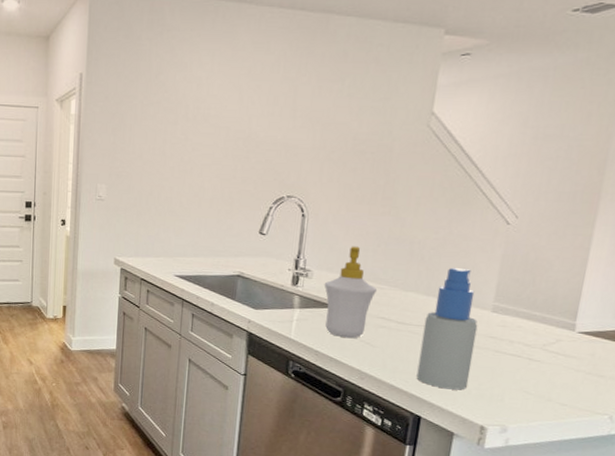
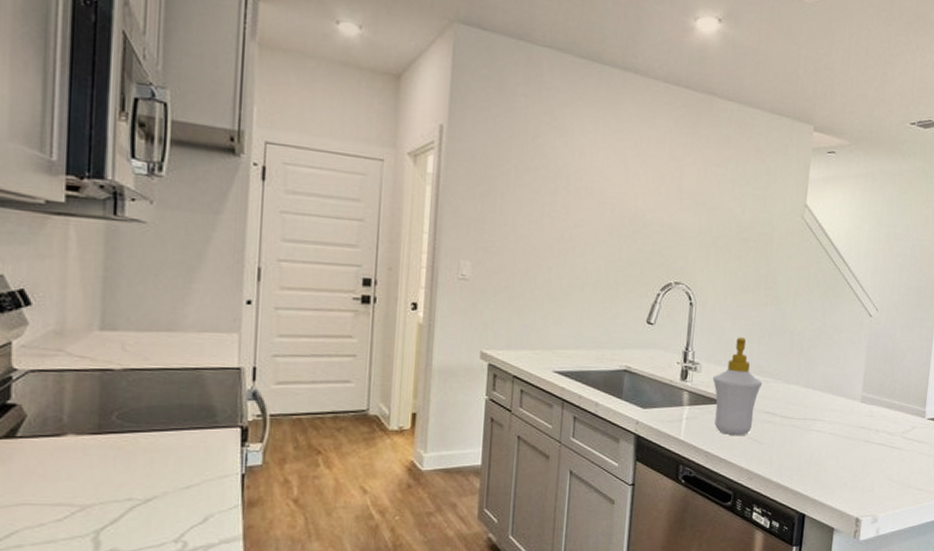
spray bottle: present [416,267,478,390] -> none [800,358,850,483]

